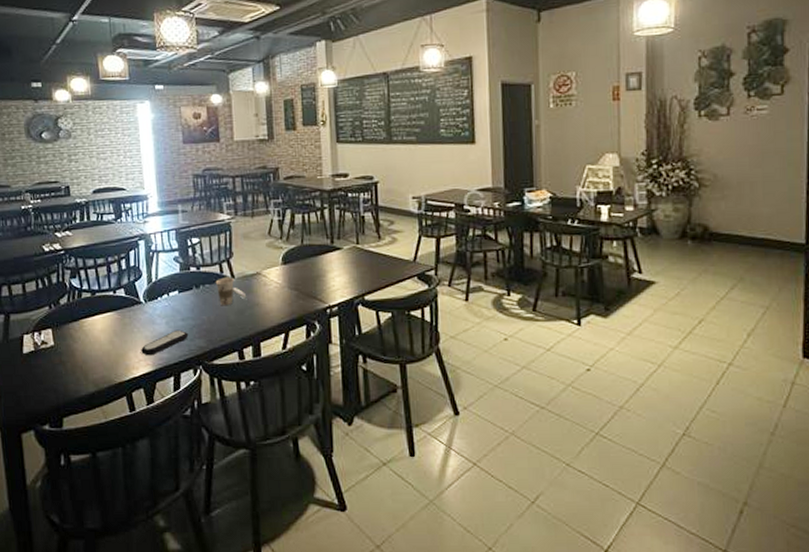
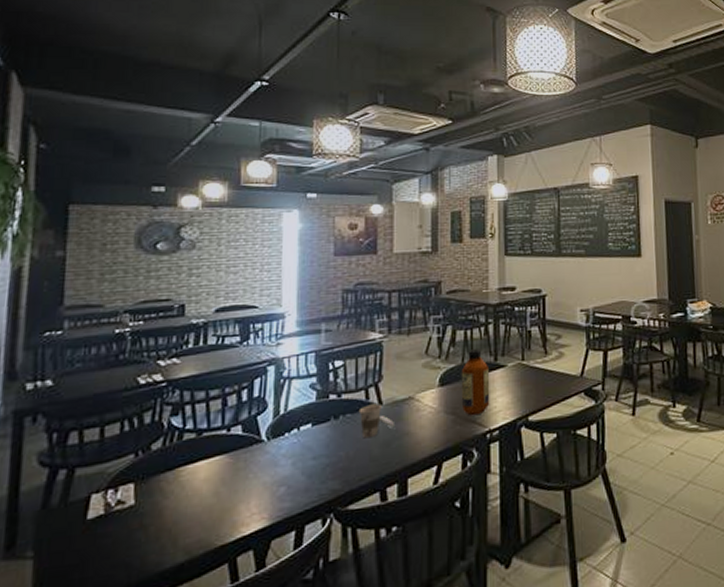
remote control: present [141,331,189,356] -> none [255,471,320,507]
bottle: none [301,232,329,292] -> present [461,349,490,416]

